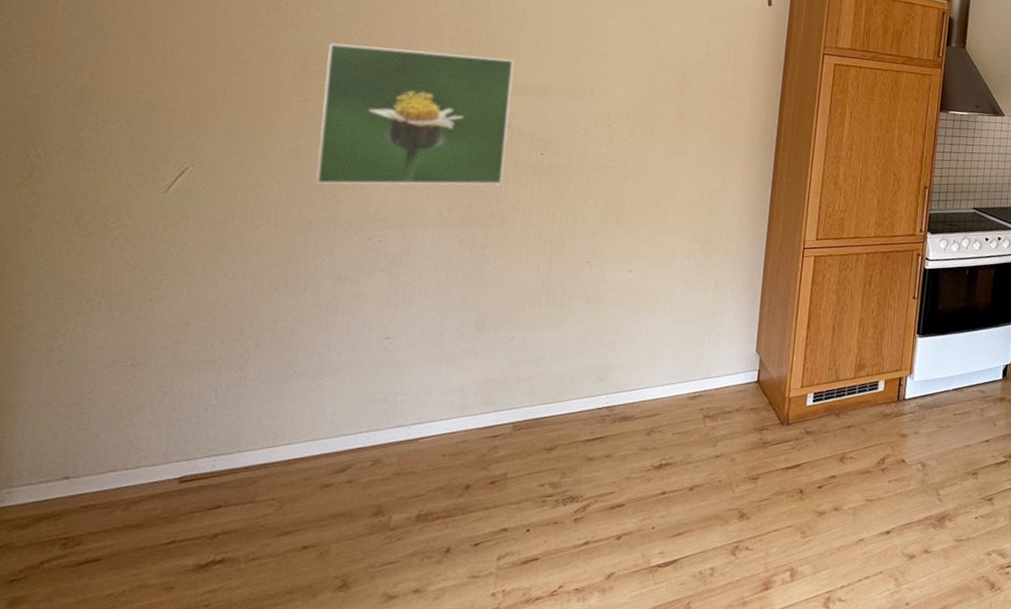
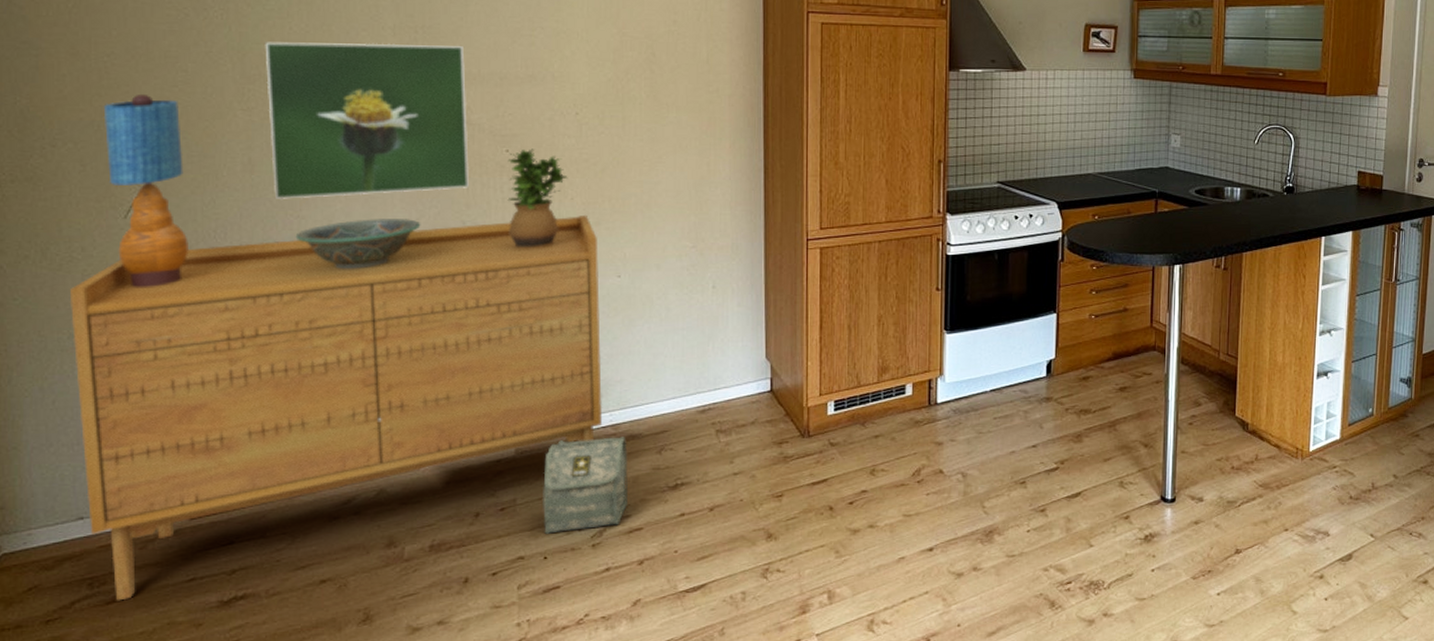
sideboard: none [74,215,615,562] -> present [69,214,603,601]
table lamp: none [152,80,237,259] -> present [103,93,189,288]
decorative bowl: none [330,207,453,252] -> present [295,219,421,270]
bag: none [530,418,619,509] -> present [543,437,629,535]
potted plant: none [533,153,595,244] -> present [507,149,568,250]

